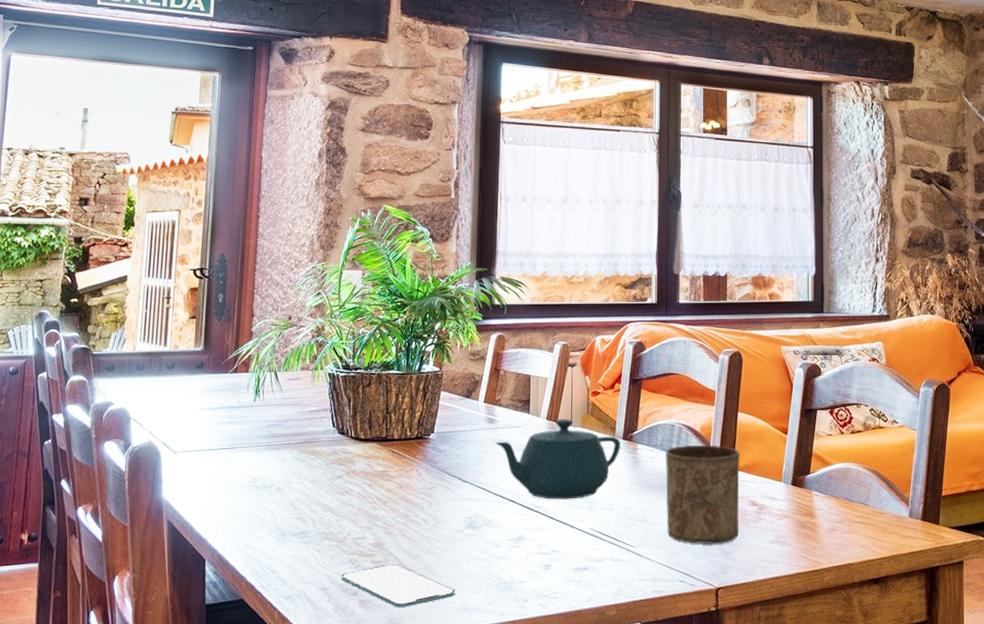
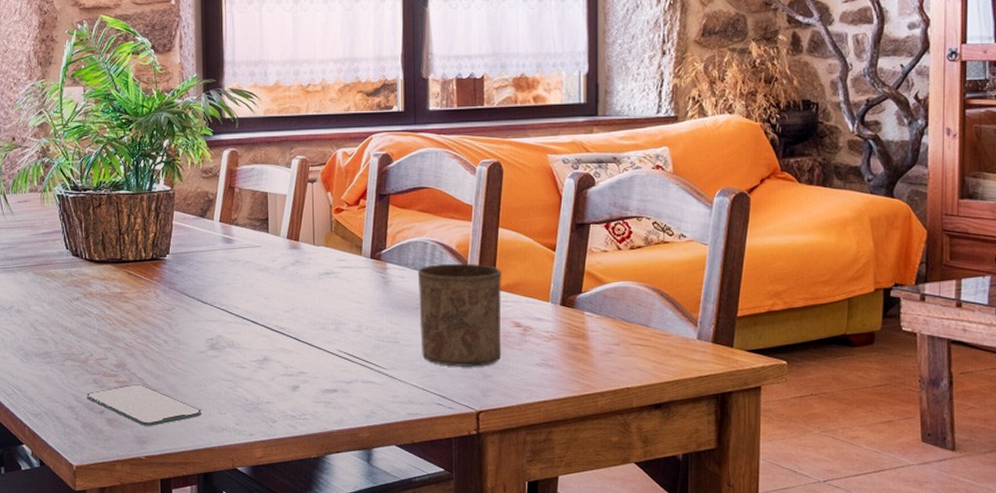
teapot: present [495,419,621,500] -> none [234,238,368,321]

